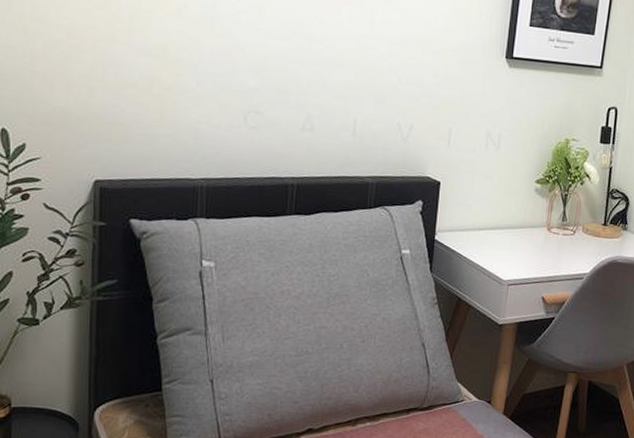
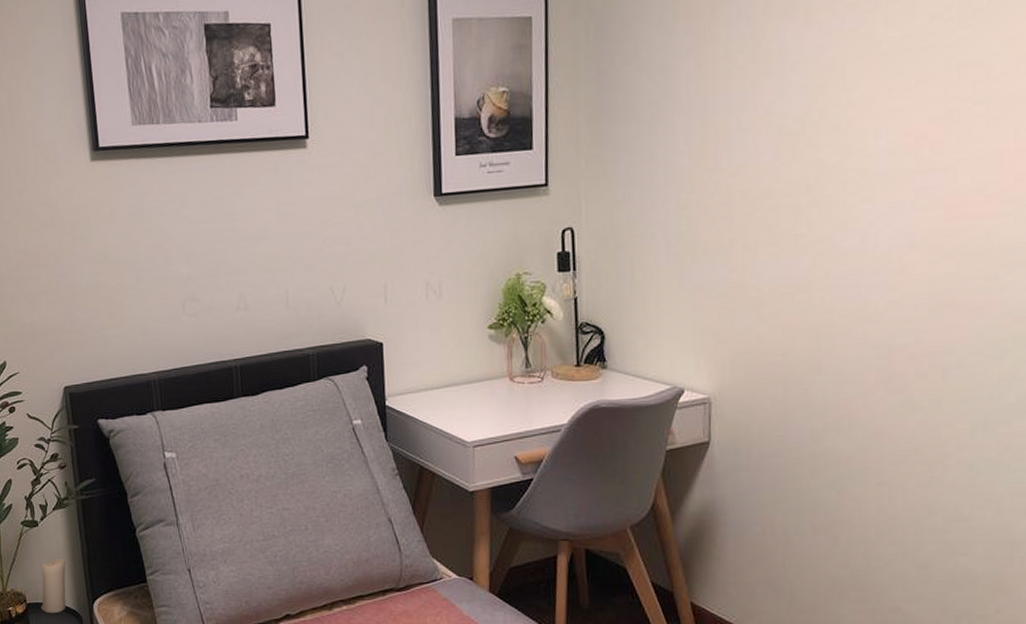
candle: none [29,360,68,420] -> present [41,558,66,614]

